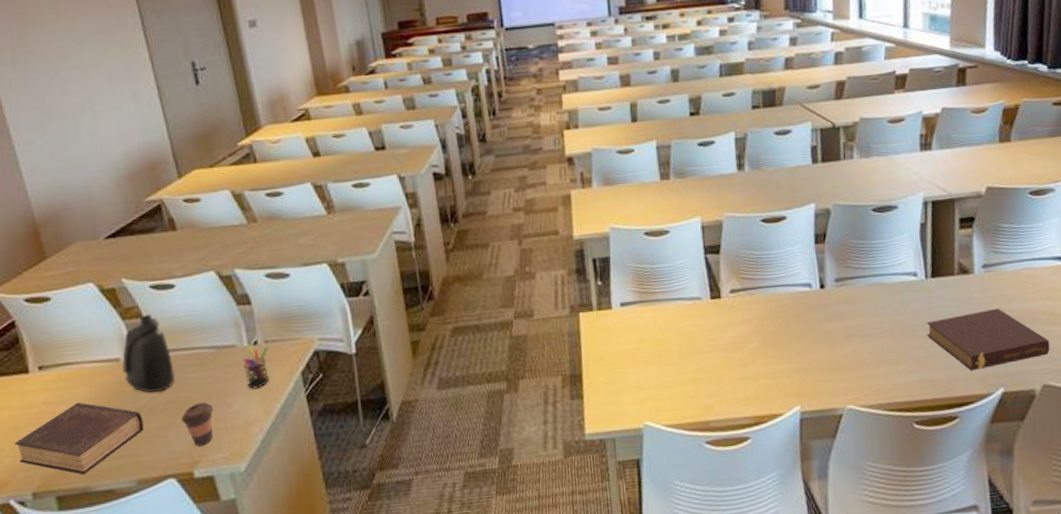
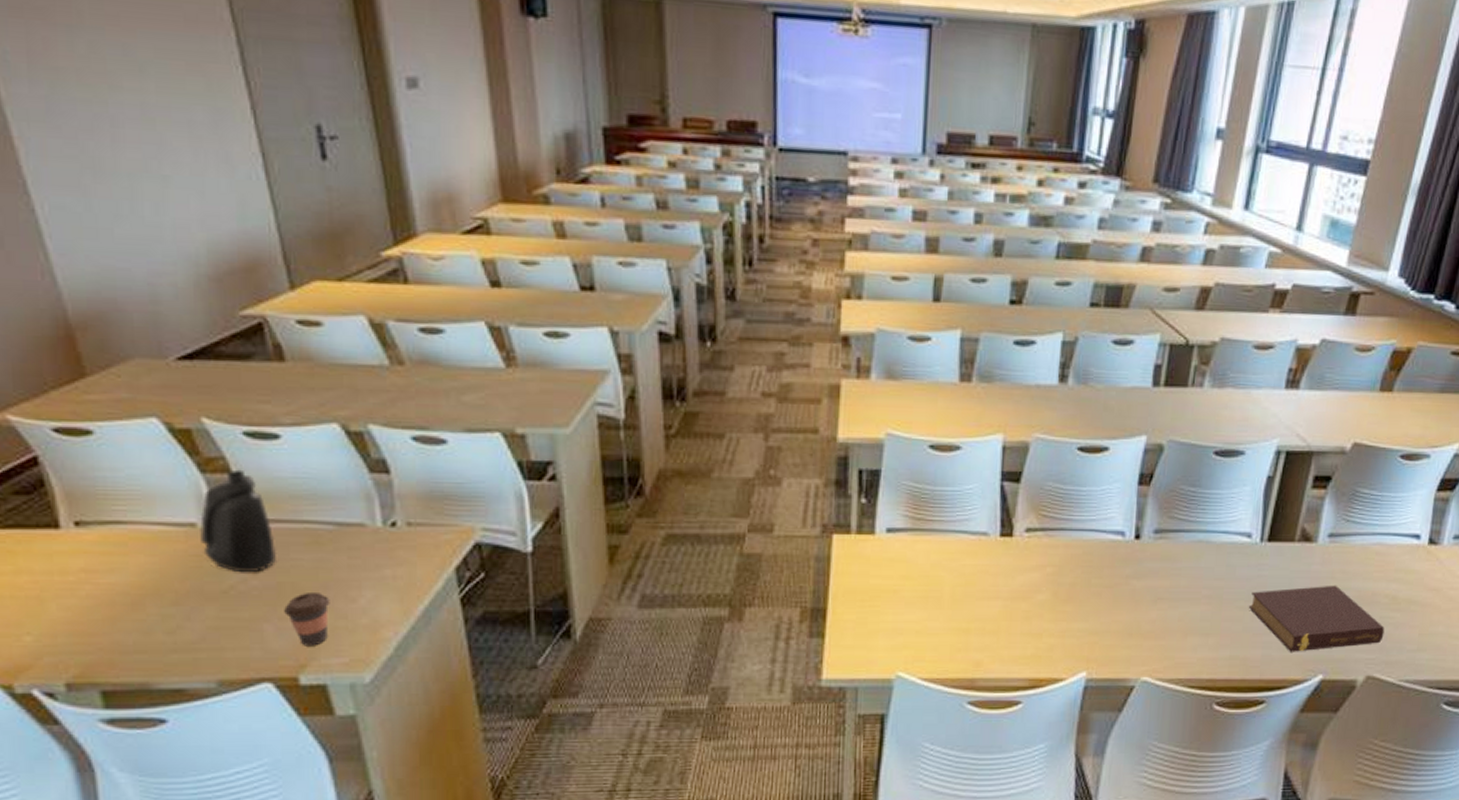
book: present [15,402,143,475] -> none [39,574,229,667]
pen holder: present [243,346,269,389] -> none [375,527,411,582]

